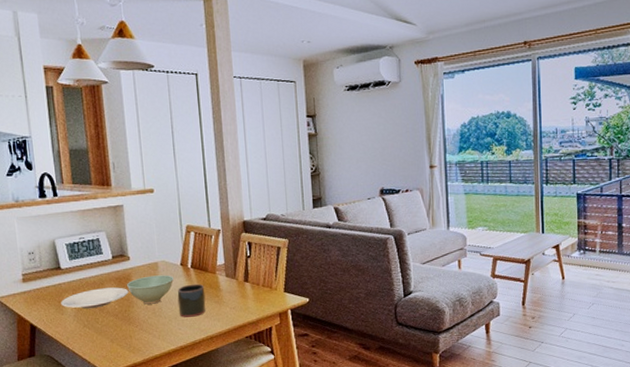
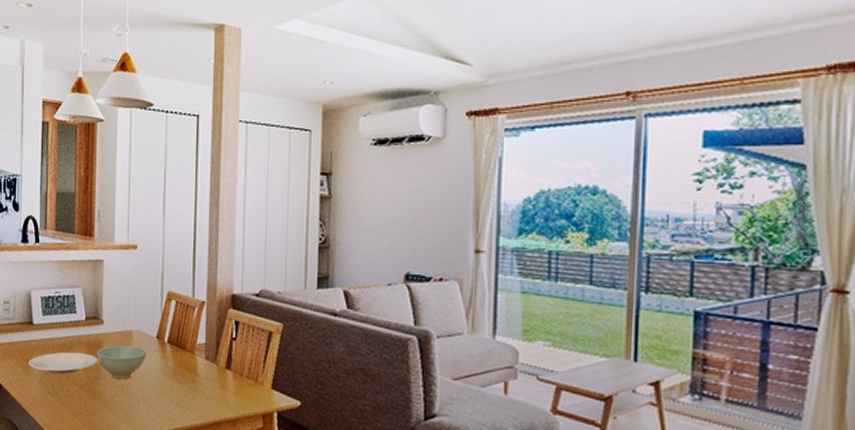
mug: present [177,283,206,318] -> none [148,362,180,402]

